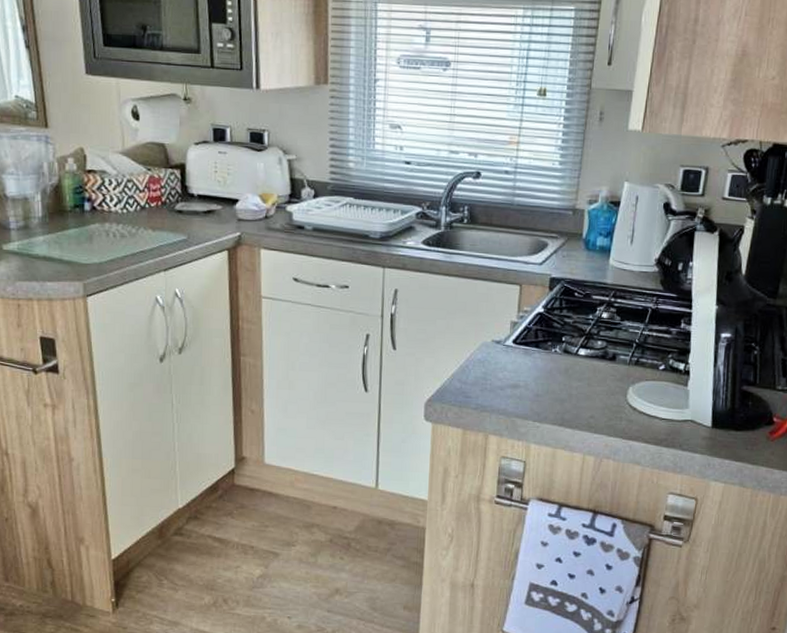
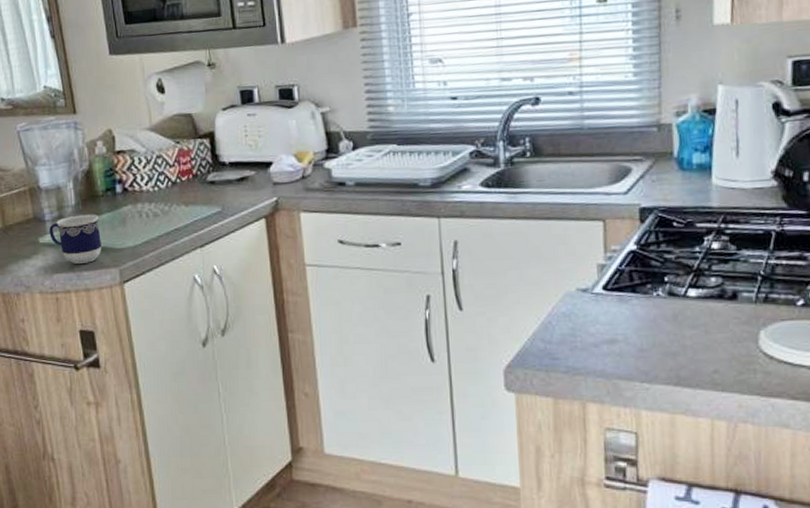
cup: none [14,227,67,274] -> present [49,214,102,264]

